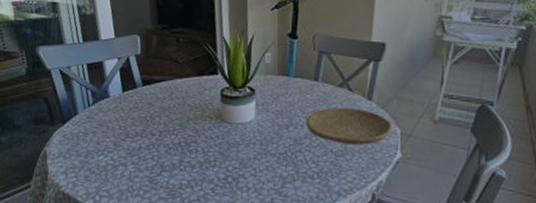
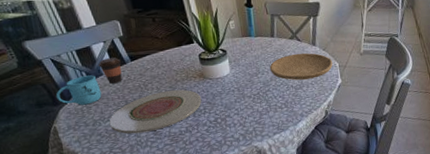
mug: none [55,95,103,130] -> present [56,75,102,105]
plate: none [102,129,214,178] -> present [109,89,202,134]
coffee cup: none [106,78,132,110] -> present [97,57,122,84]

